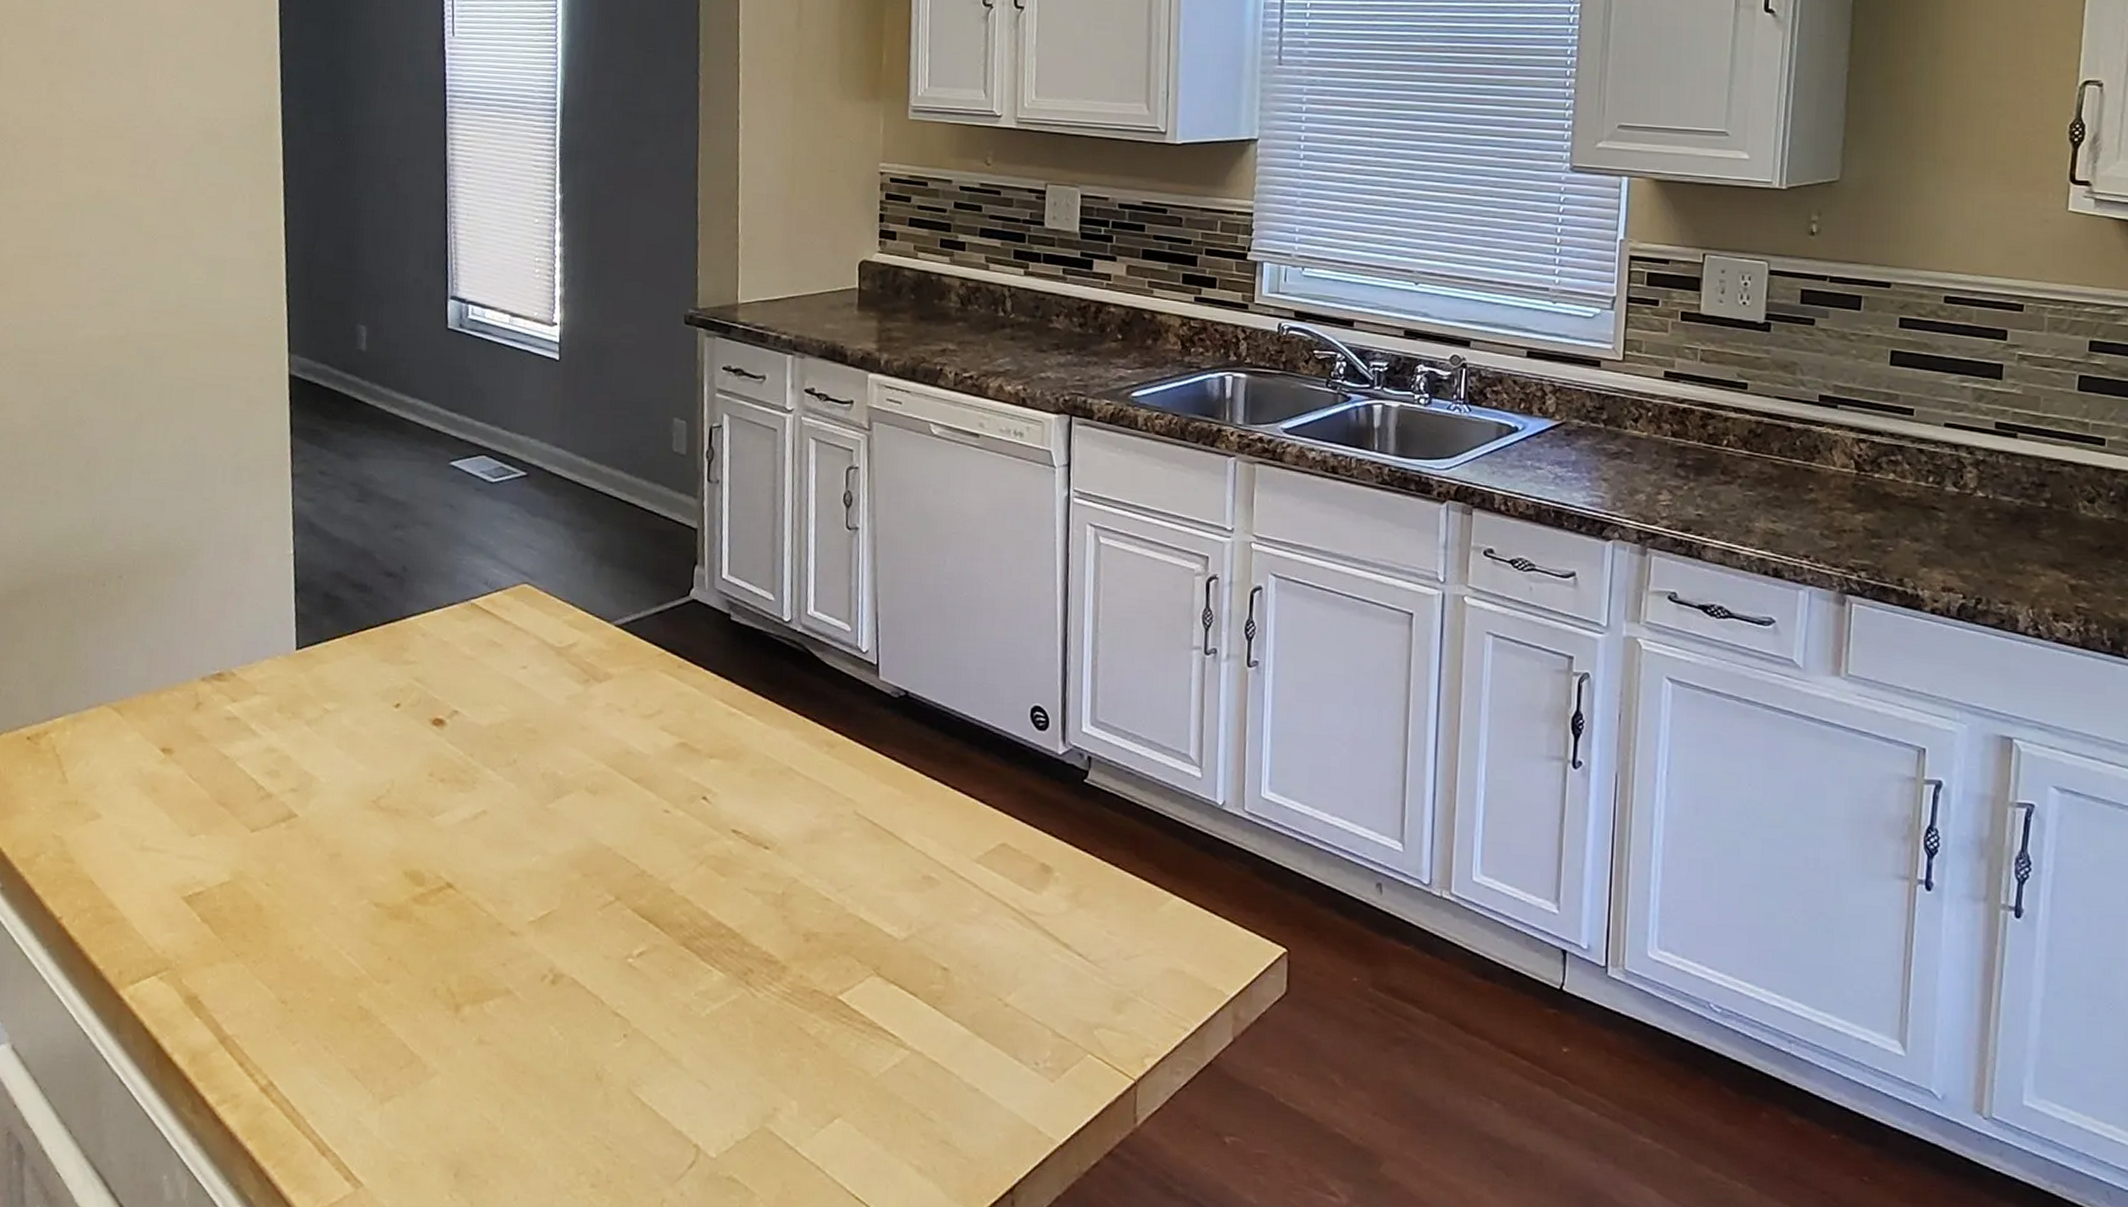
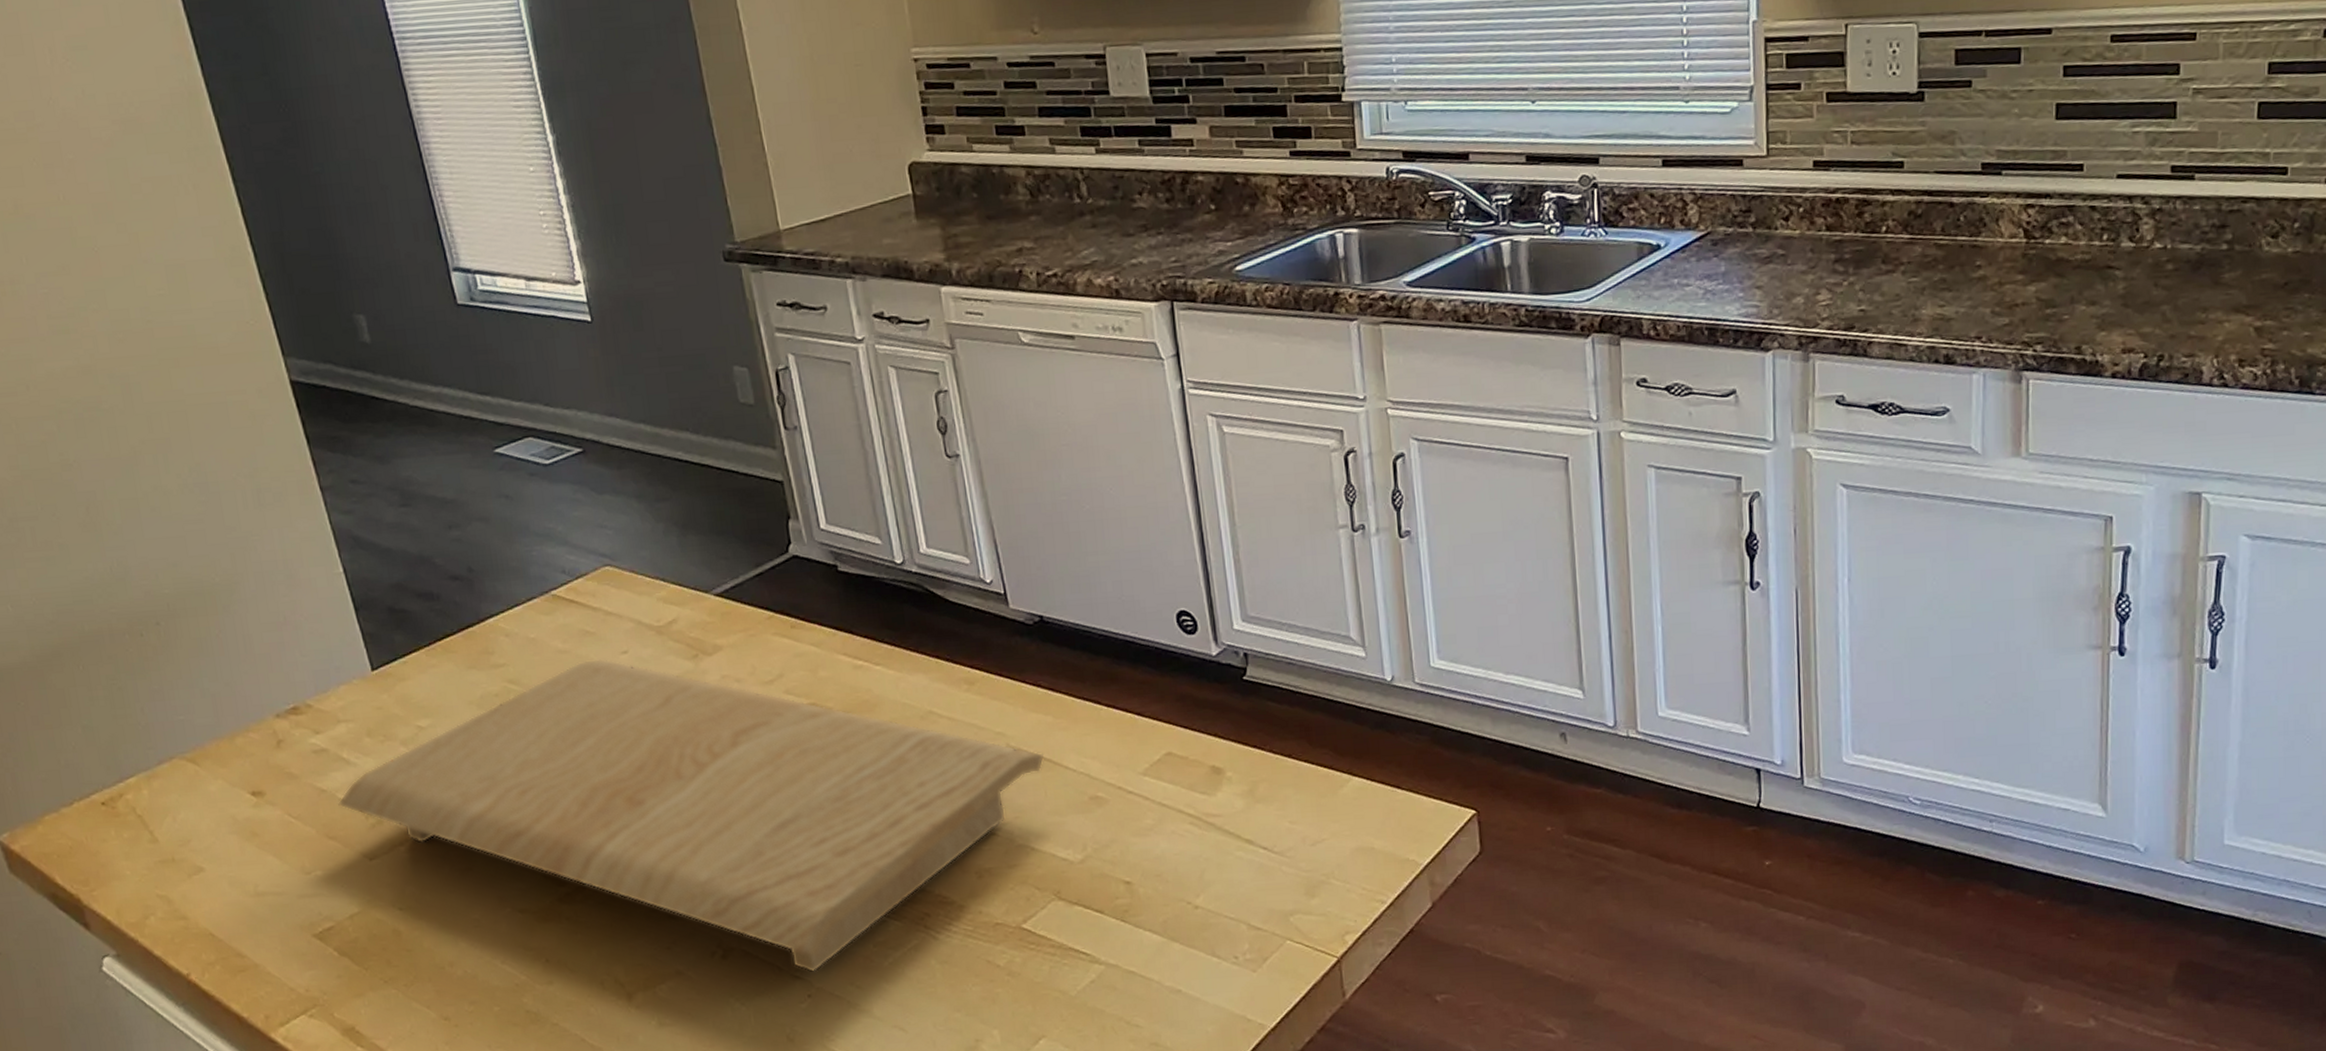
cutting board: none [236,669,888,1012] -> present [338,658,1045,972]

